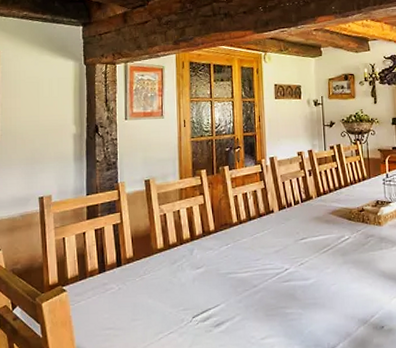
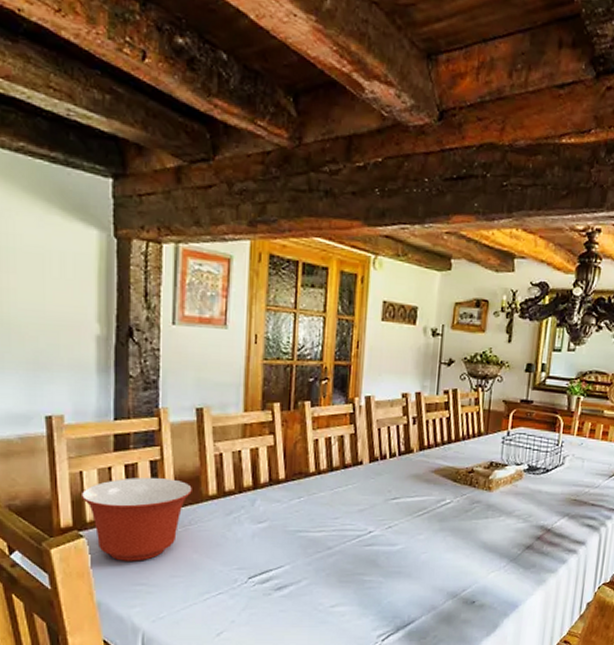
mixing bowl: none [63,238,145,310] -> present [80,477,192,561]

